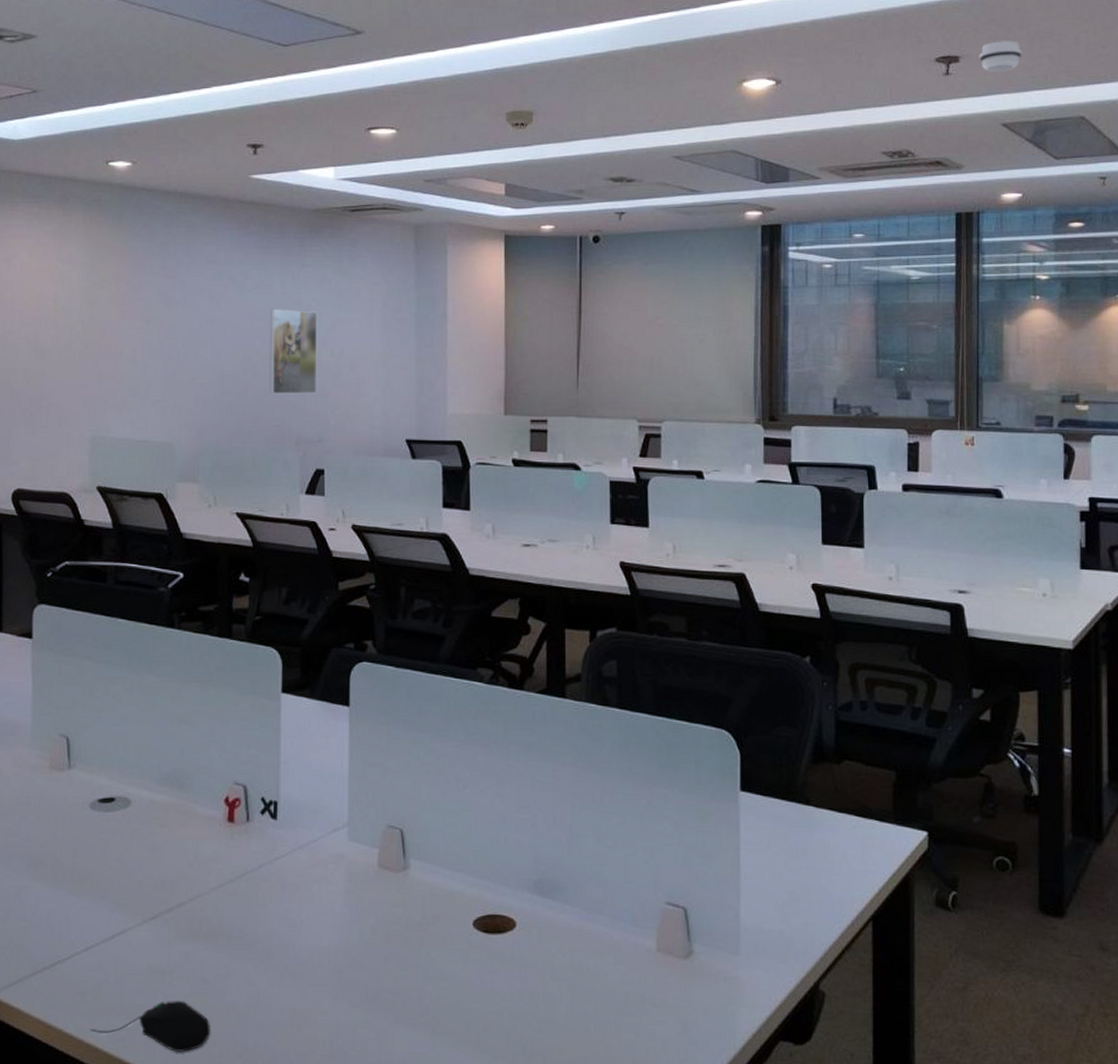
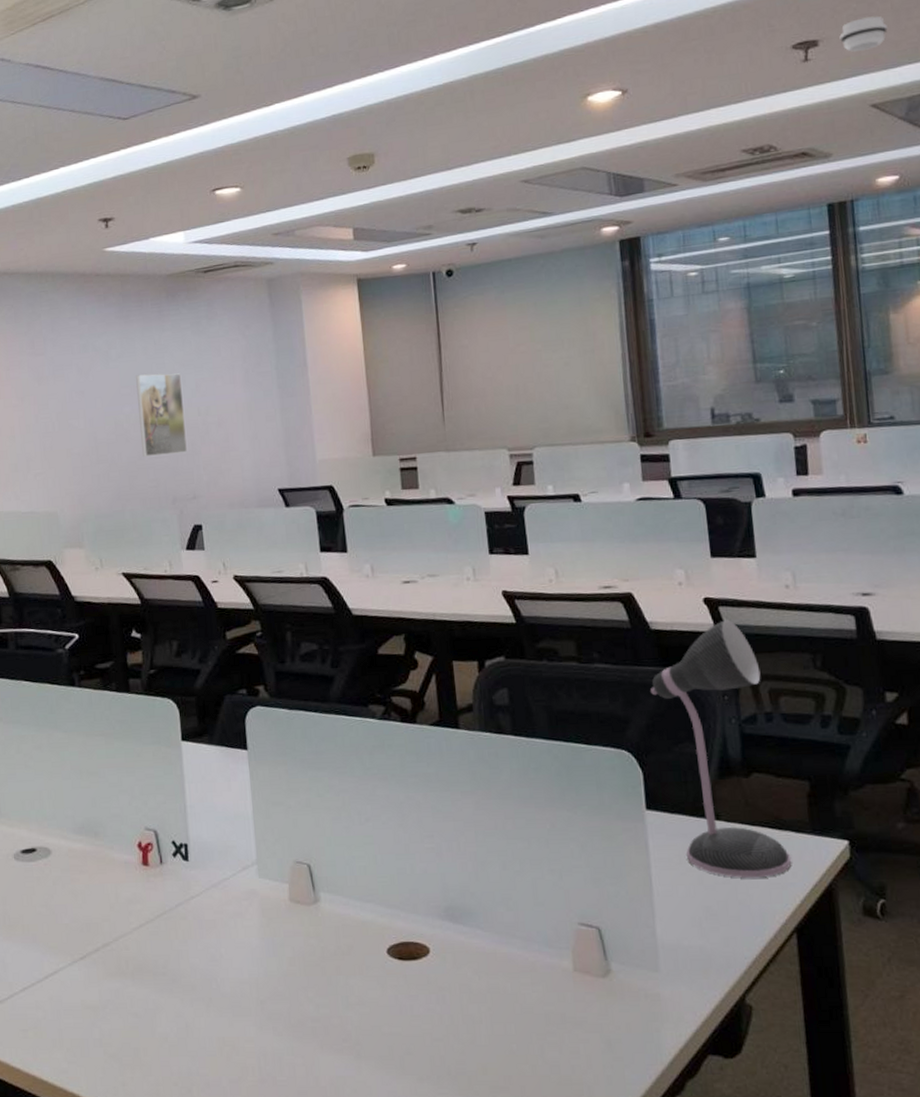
computer mouse: present [90,1000,210,1053] -> none [34,1033,145,1083]
desk lamp: none [755,607,874,865] -> present [651,620,792,878]

